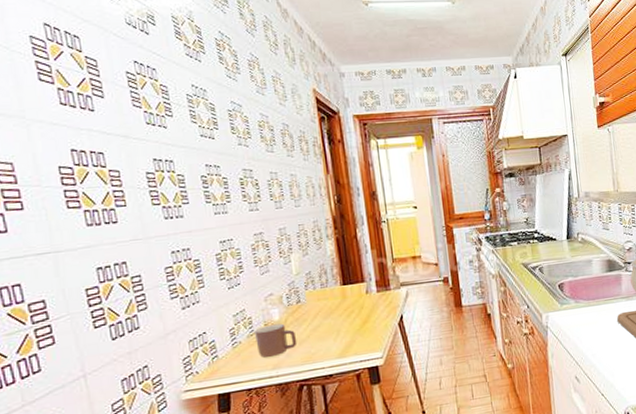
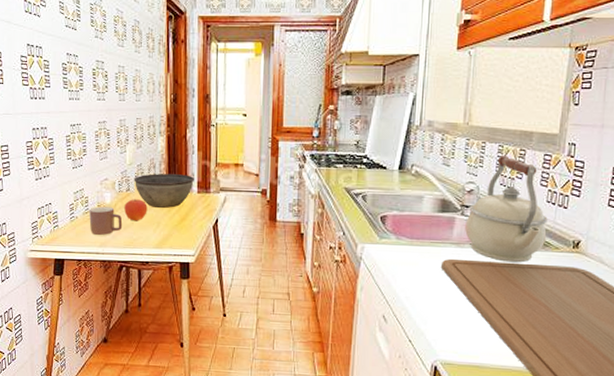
fruit: none [296,309,324,335] -> present [124,199,148,222]
bowl: none [303,275,371,316] -> present [134,173,194,209]

